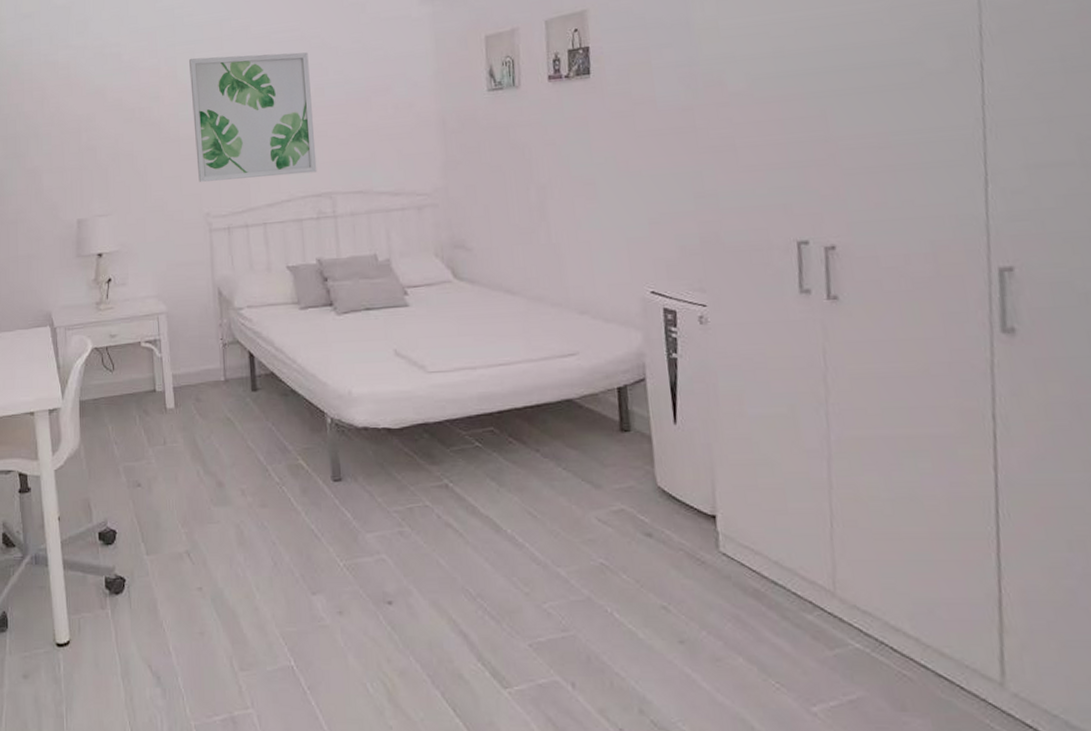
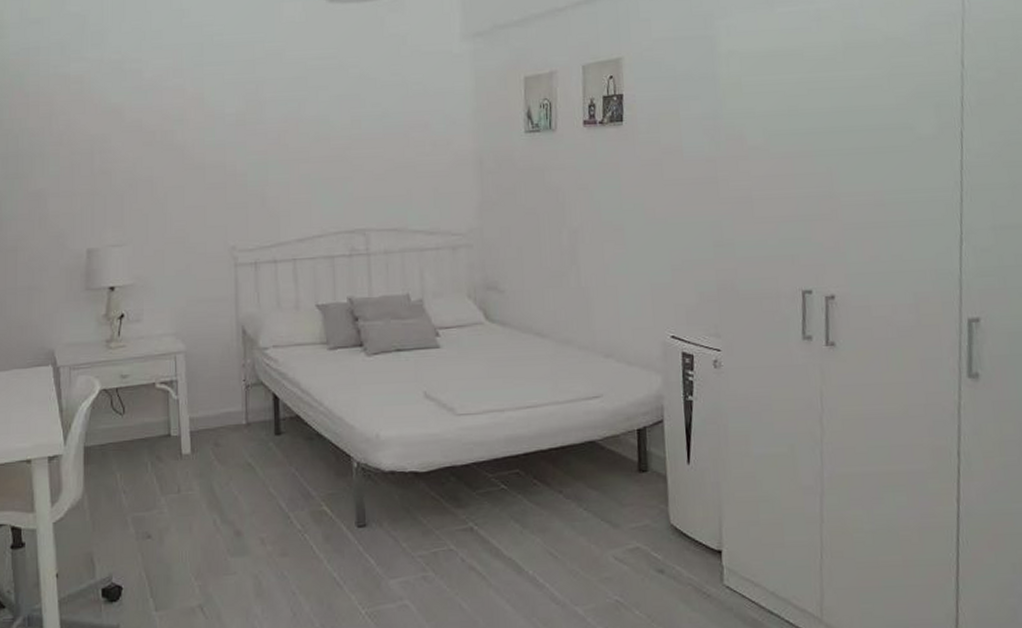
wall art: present [189,52,317,182] -> none [218,80,351,213]

